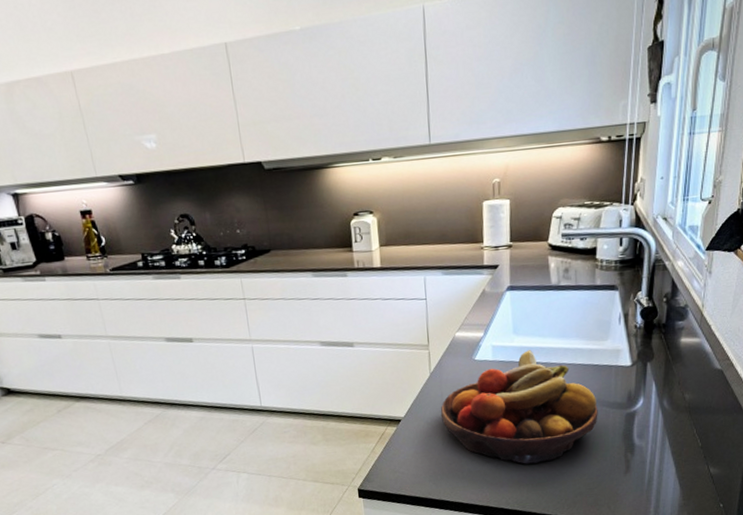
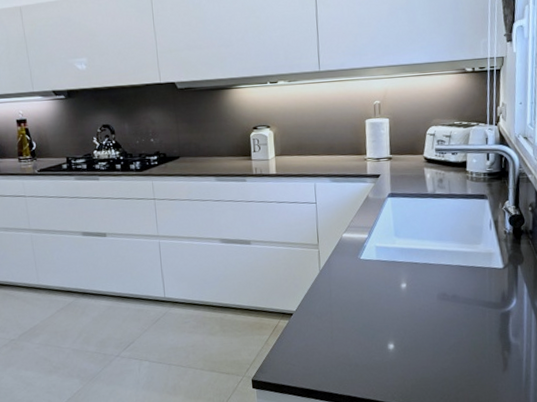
fruit bowl: present [440,349,598,464] -> none [329,250,476,360]

